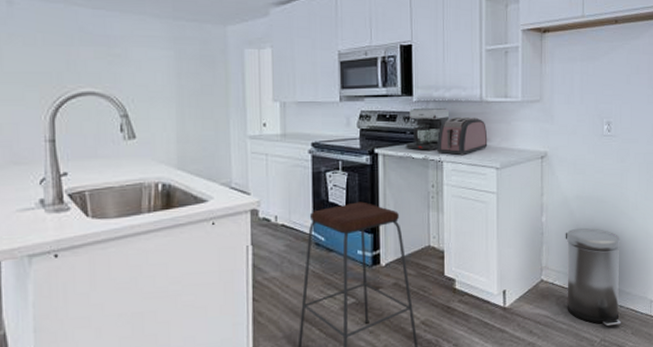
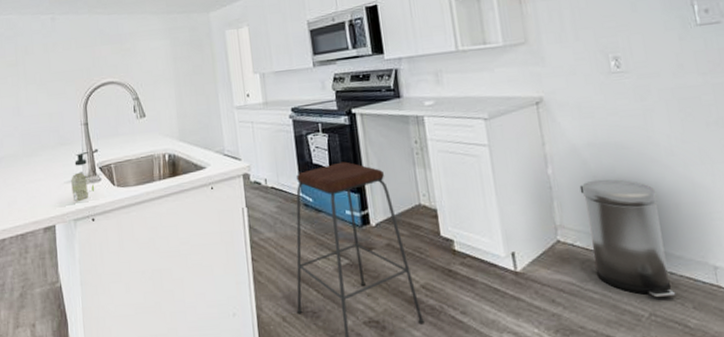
soap dispenser: none [26,175,59,237] -> present [71,152,94,204]
coffee maker: present [406,107,449,150] -> none [382,61,424,107]
toaster: present [437,116,488,156] -> none [414,68,471,109]

